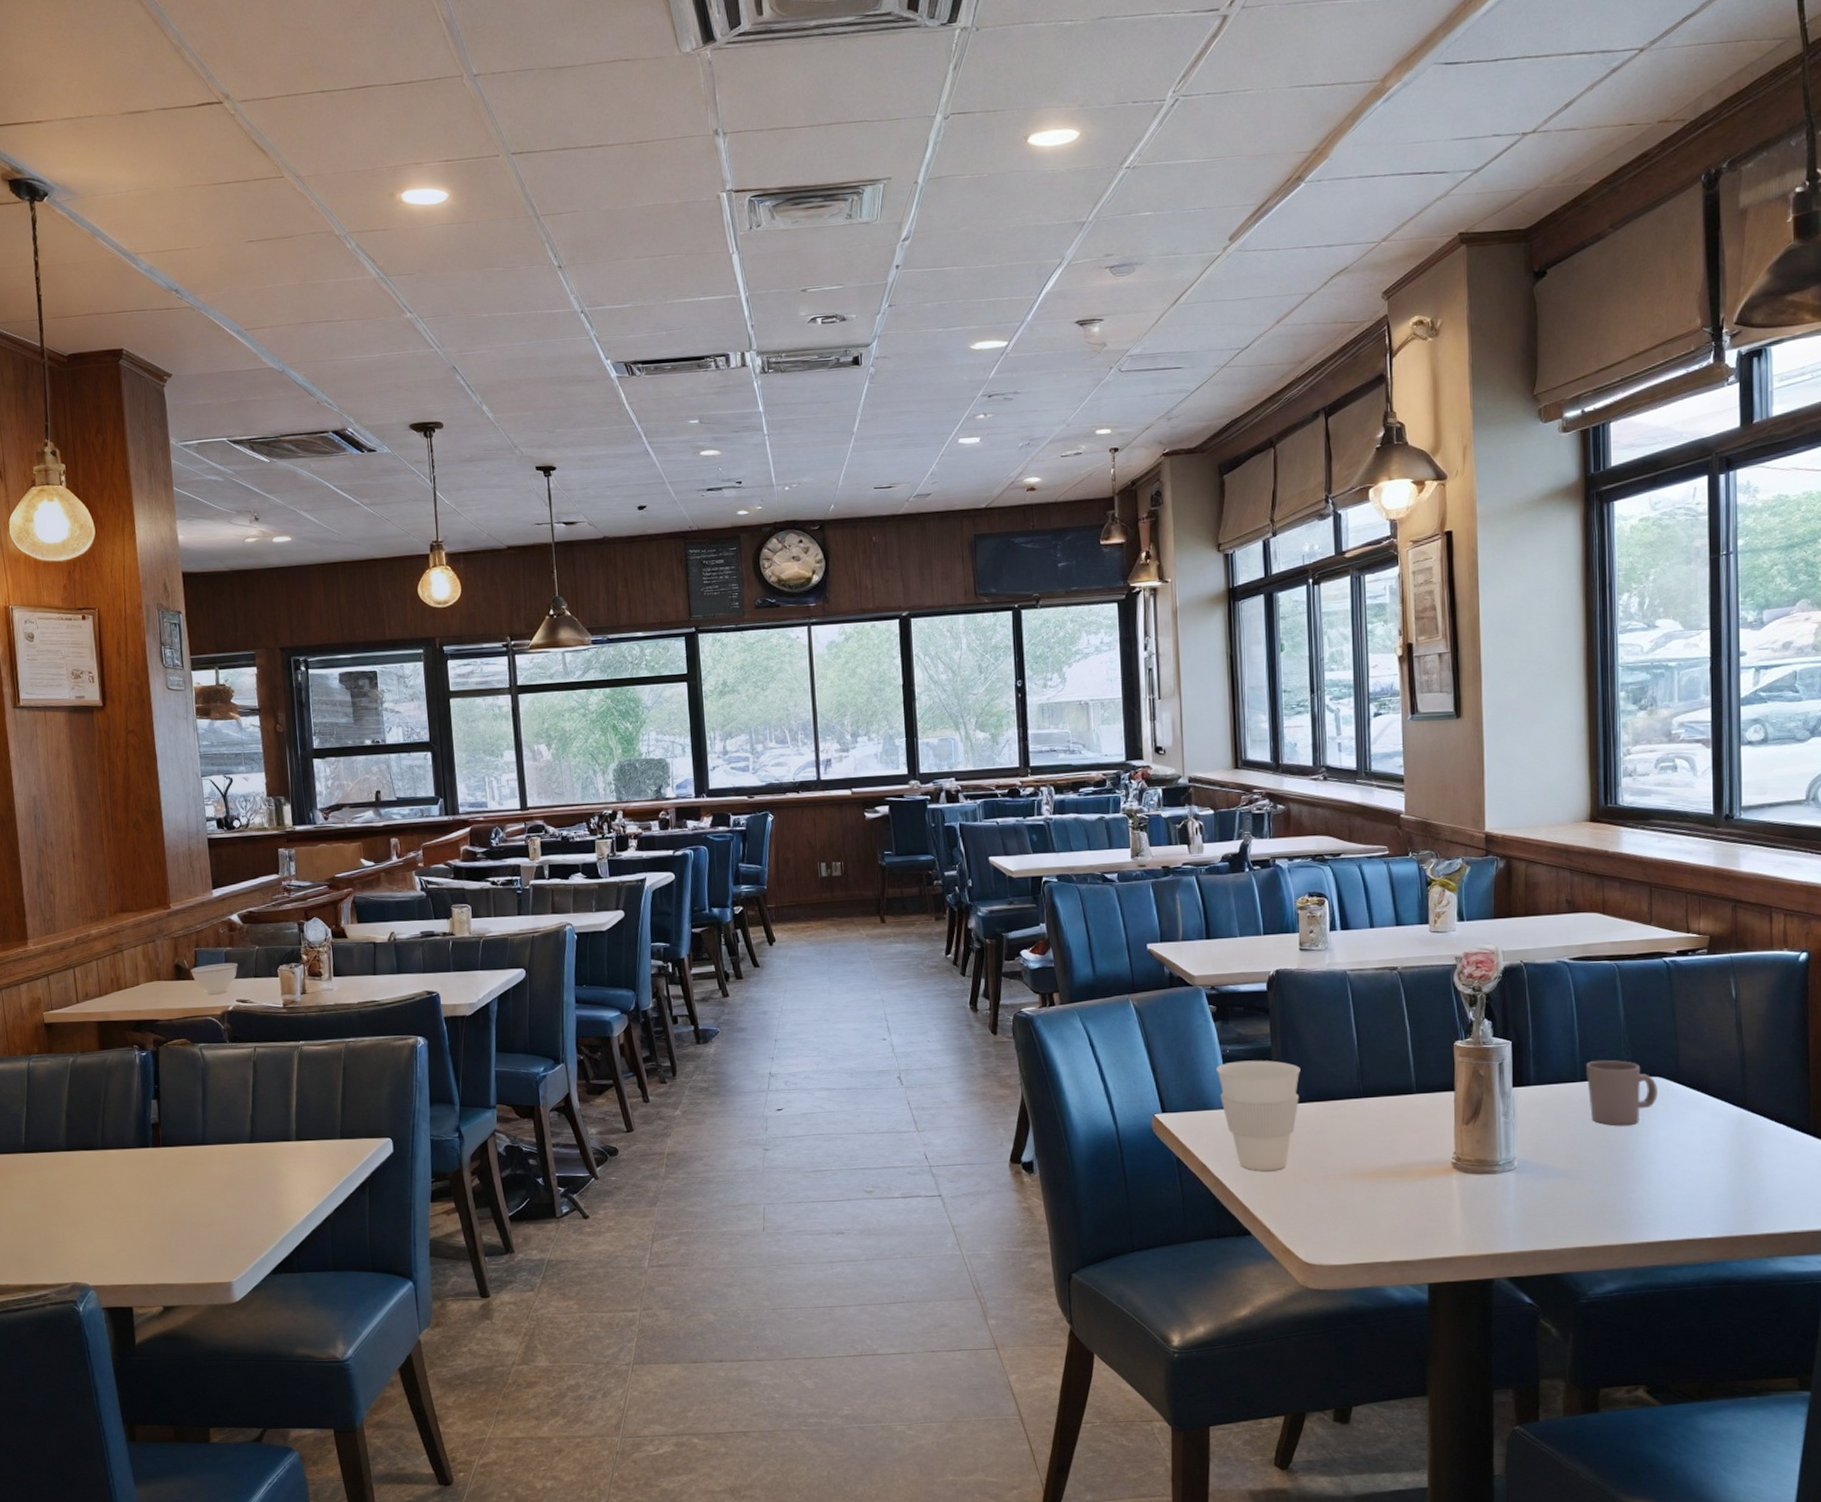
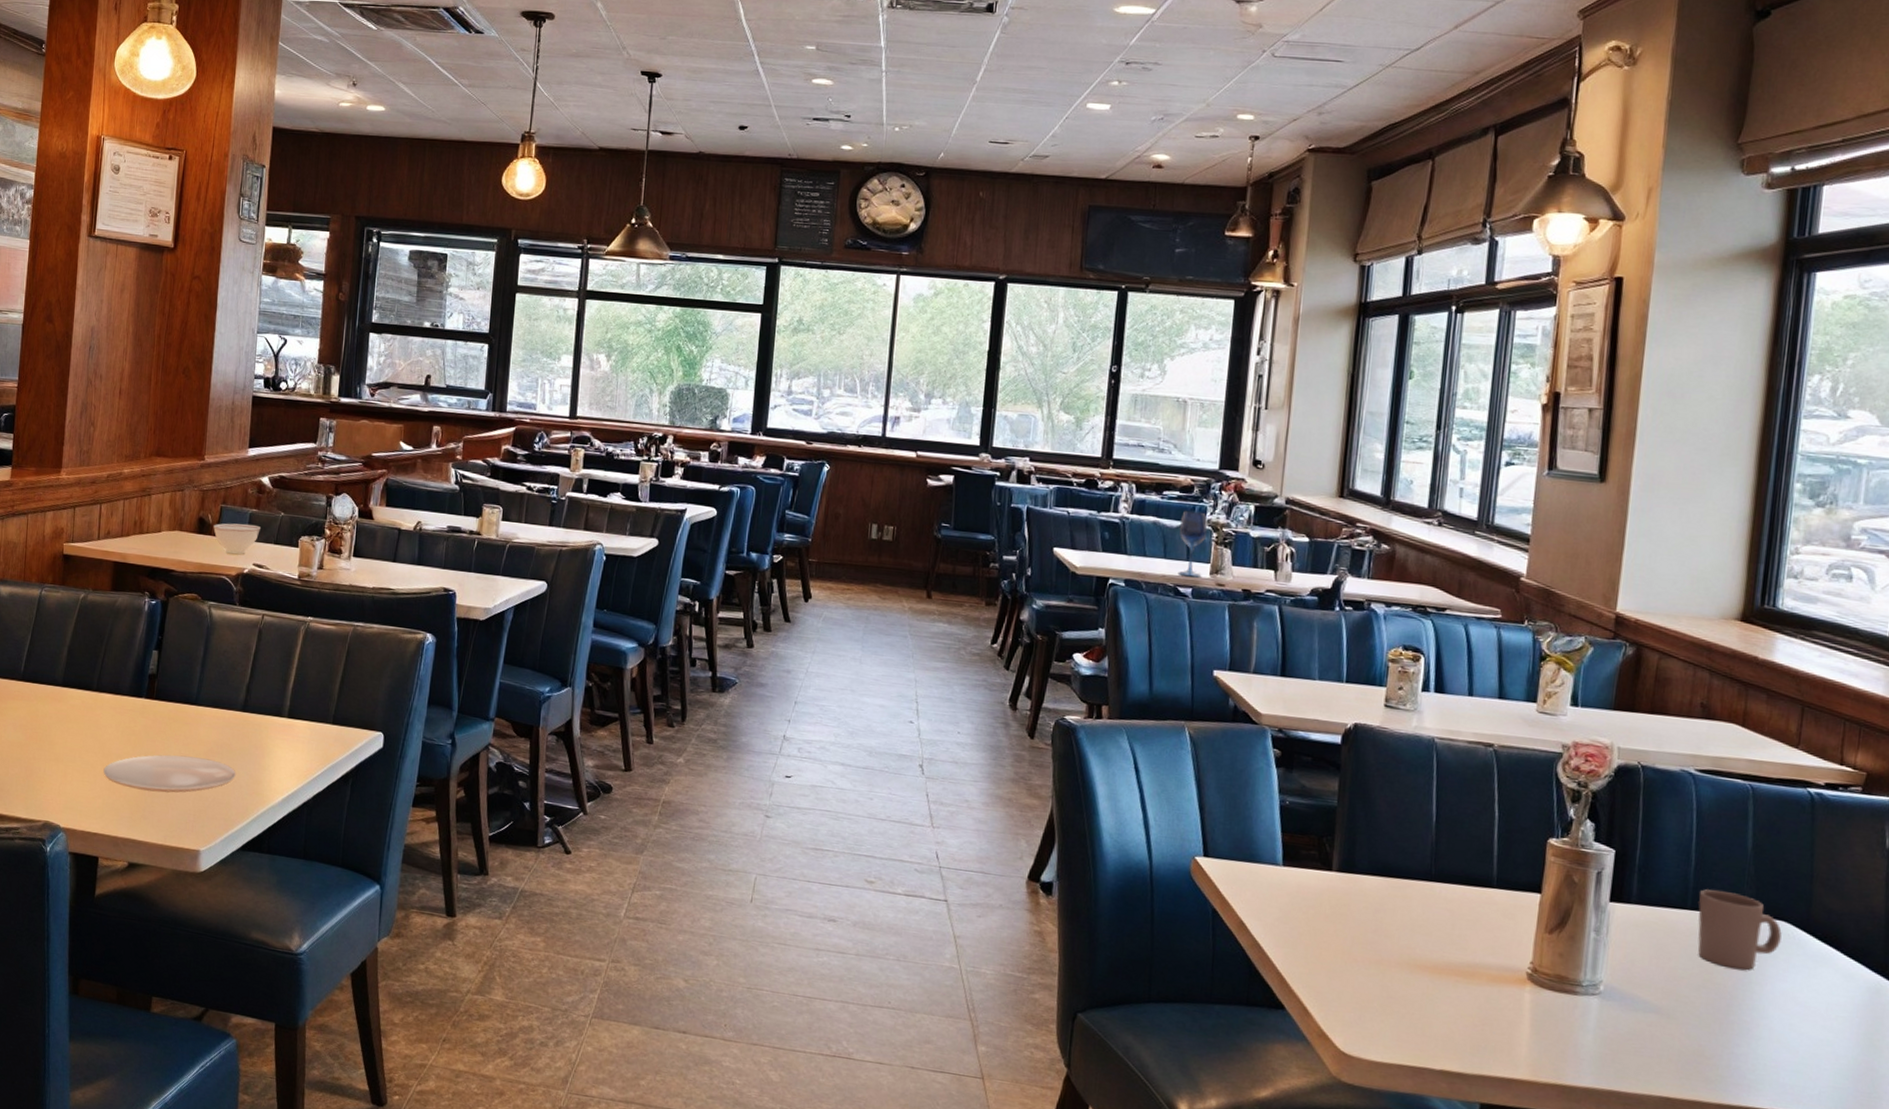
plate: none [122,1194,255,1236] -> present [103,754,236,793]
wineglass: none [1098,802,1125,864] -> present [1177,510,1208,578]
cup: present [1216,1060,1301,1172] -> none [1271,815,1367,944]

